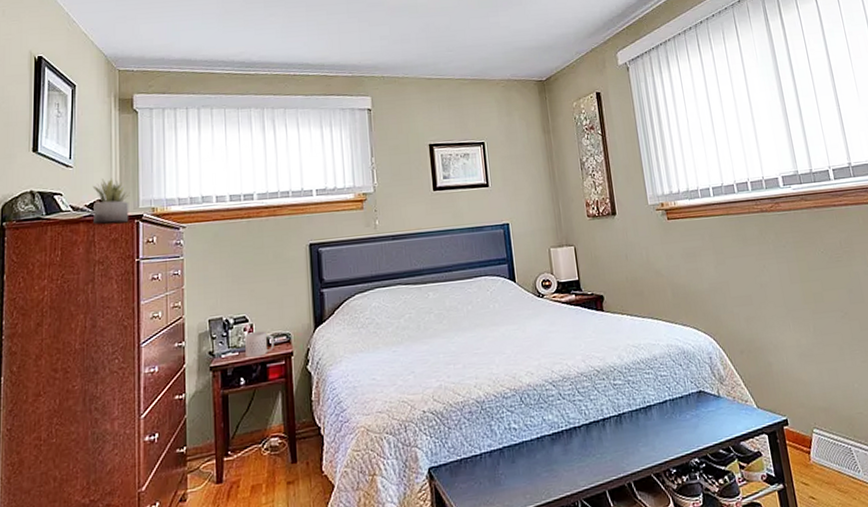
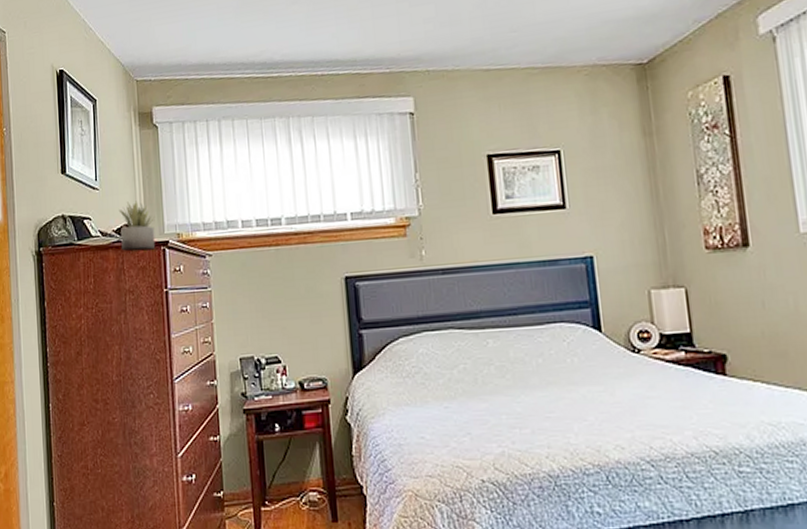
mug: present [244,331,274,359] -> none [277,374,310,404]

